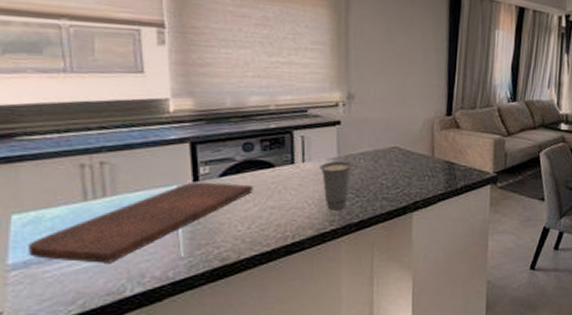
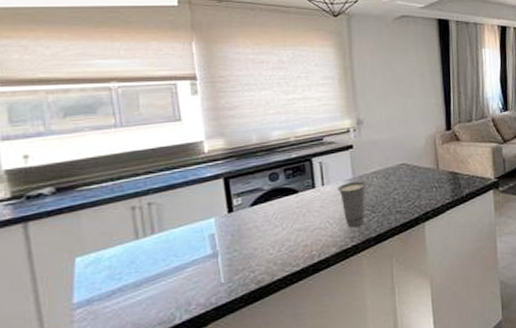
cutting board: present [29,182,253,263] -> none [90,210,281,296]

